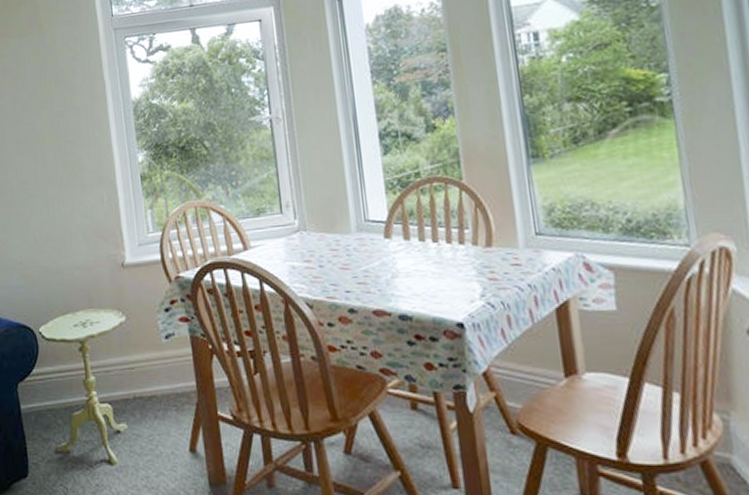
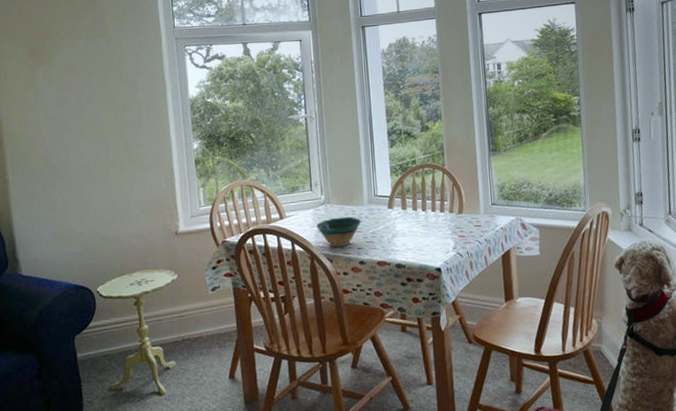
bowl: none [290,248,349,290] -> present [316,216,362,248]

